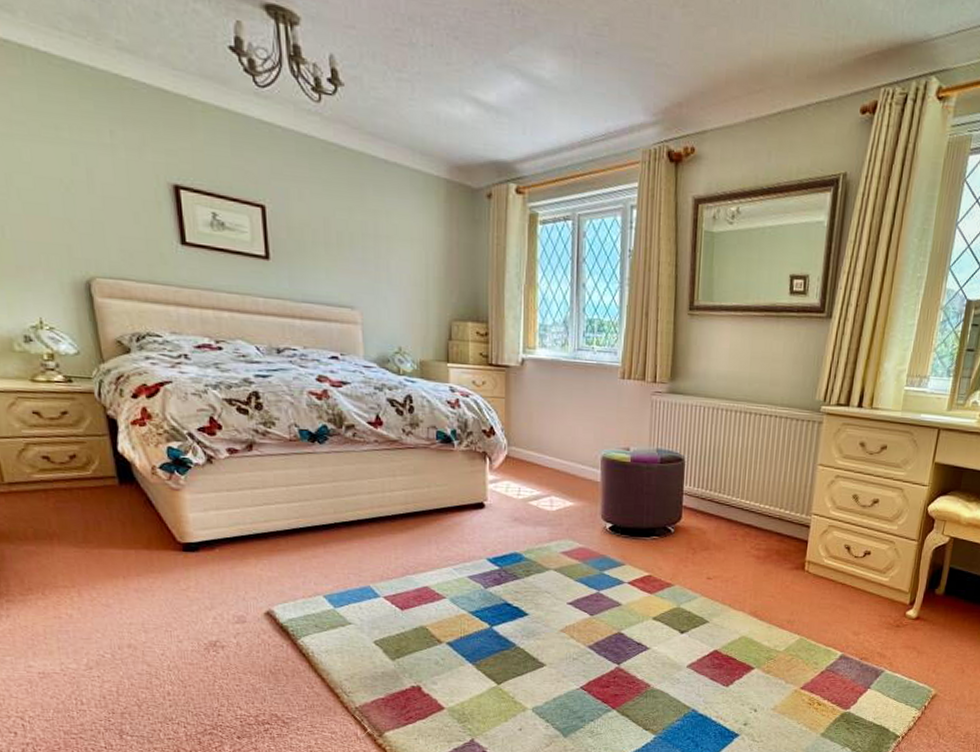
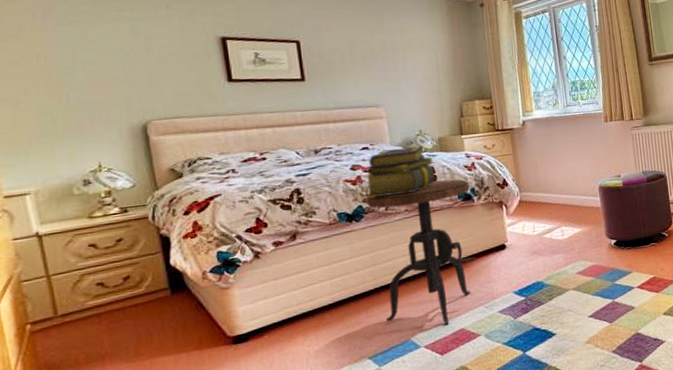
stack of books: none [331,364,414,422] -> present [364,146,435,198]
side table: none [333,413,450,578] -> present [367,179,476,325]

